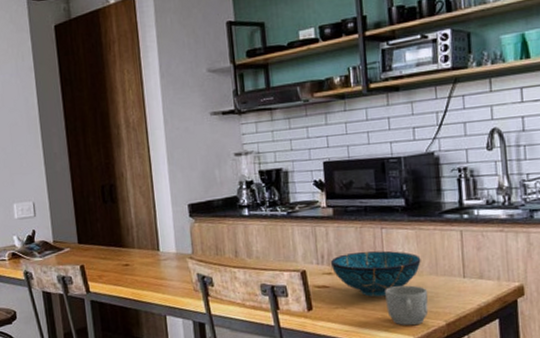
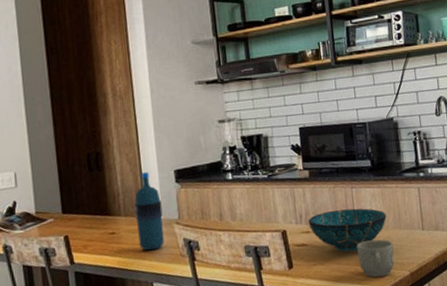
water bottle: none [147,205,178,284] -> present [134,172,164,251]

